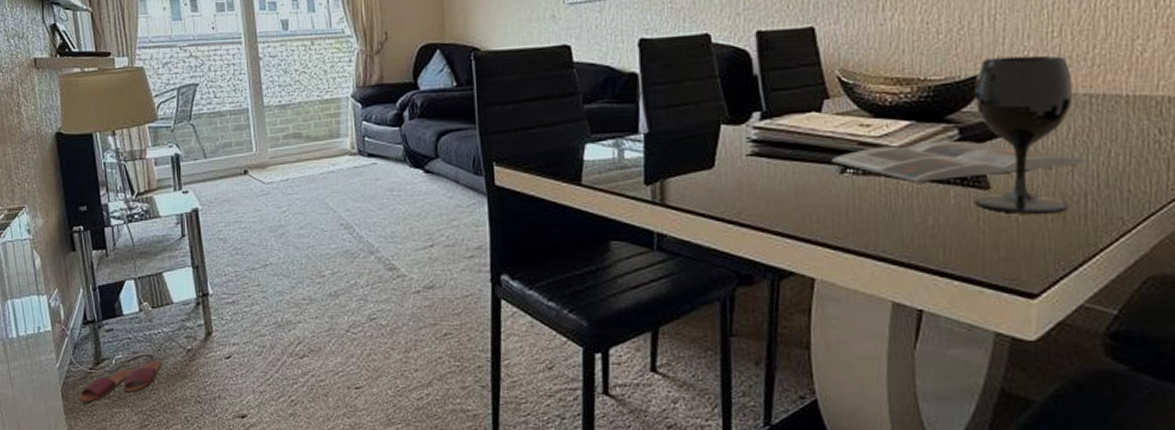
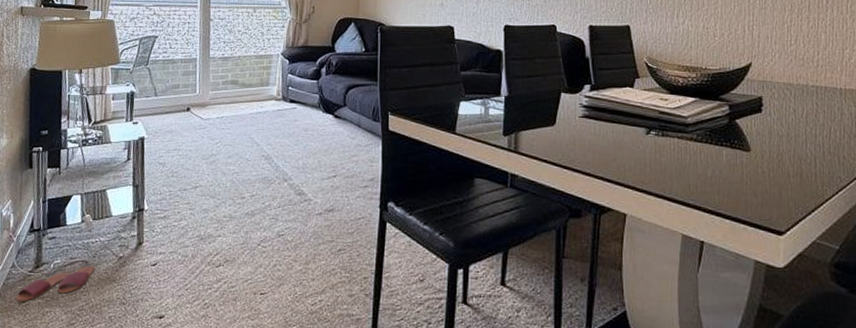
magazine: present [830,140,1088,182] -> none [639,114,816,144]
wine glass: present [974,55,1074,215] -> none [739,56,806,173]

